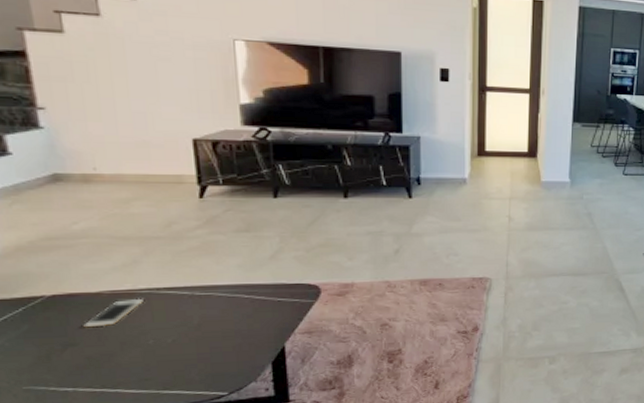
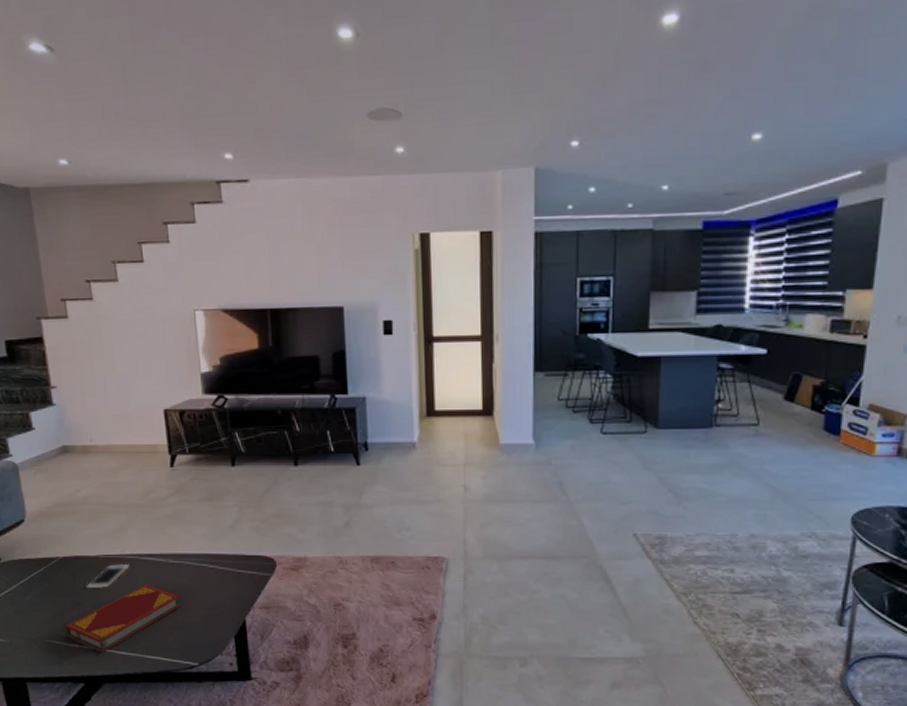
hardback book: none [52,318,209,394] -> present [65,584,181,654]

